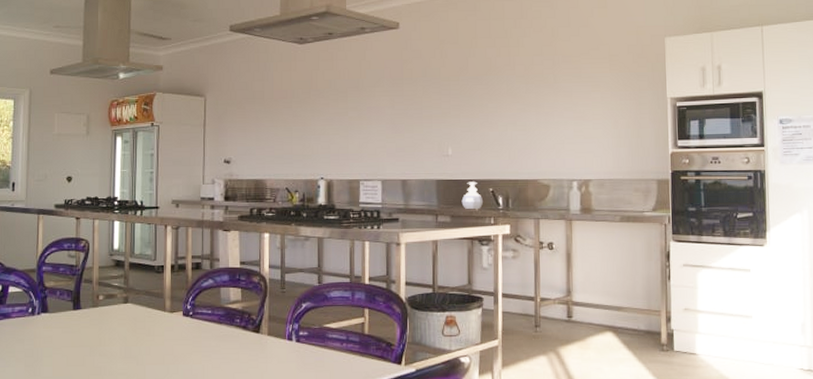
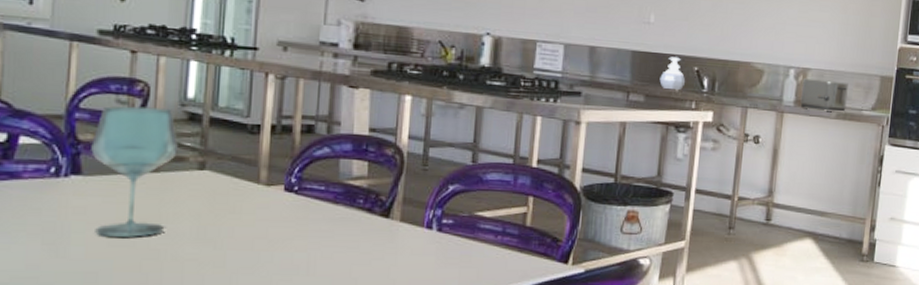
wine glass: none [54,258,109,358] -> present [91,106,178,237]
toaster: none [585,188,629,216] -> present [800,78,848,112]

